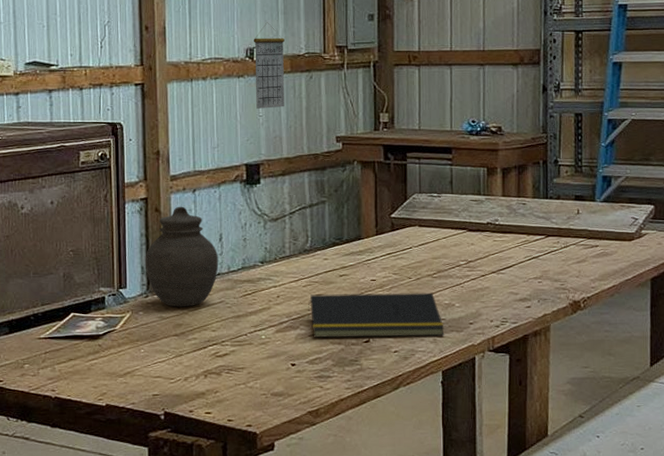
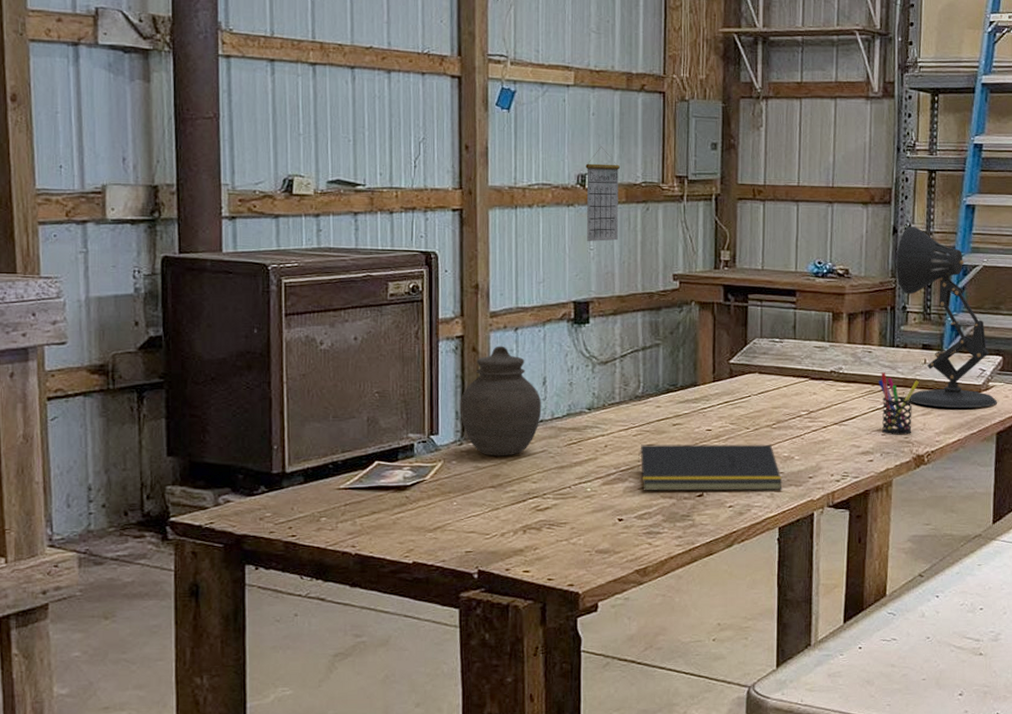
pen holder: none [534,223,573,282] -> present [879,372,919,435]
desk lamp: none [546,84,651,256] -> present [896,226,998,409]

